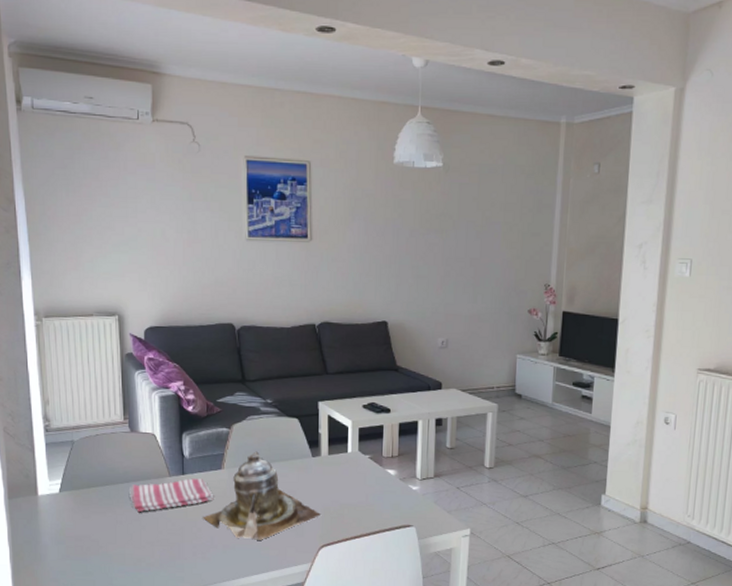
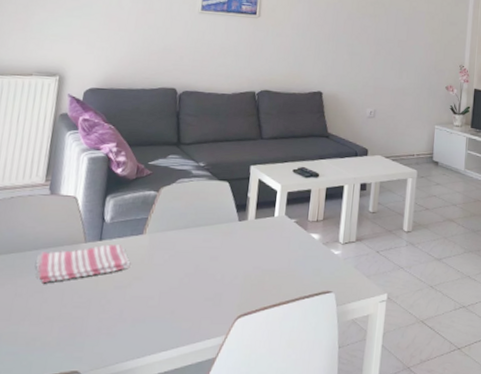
teapot: present [203,451,322,540] -> none [115,215,242,312]

